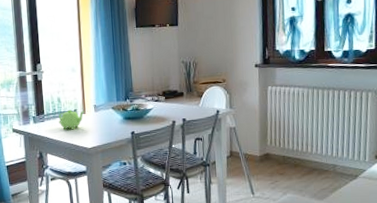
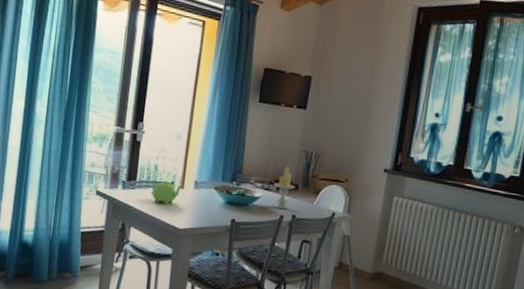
candle: none [162,78,181,116] -> present [273,166,296,210]

